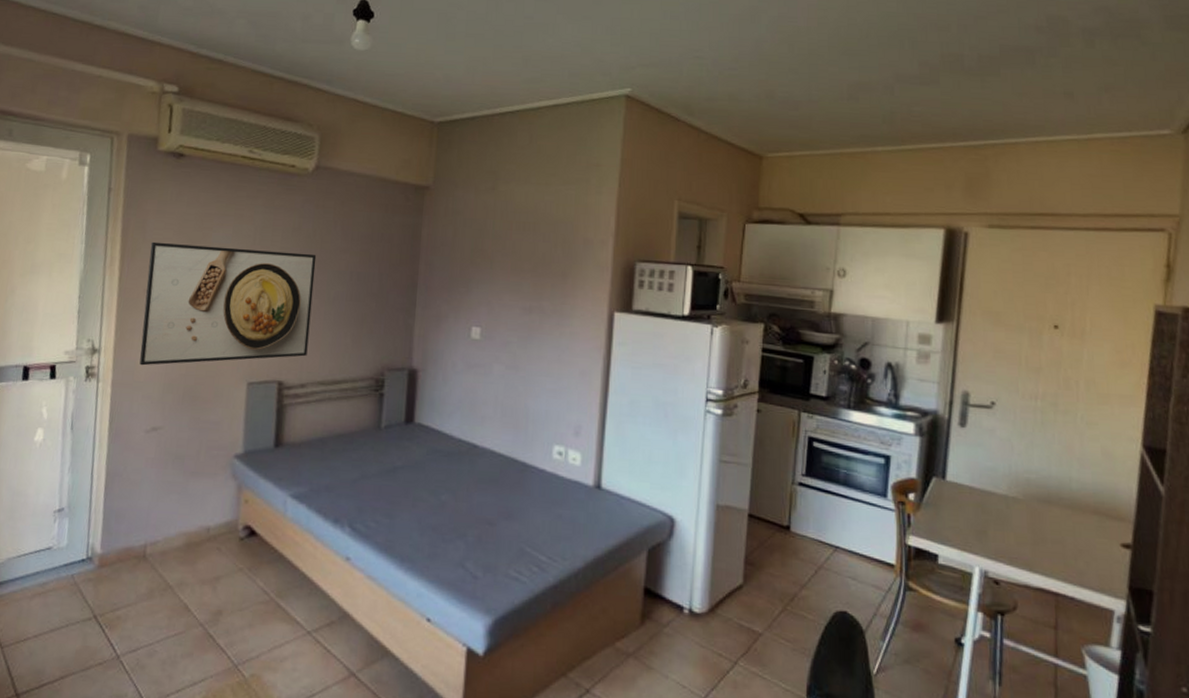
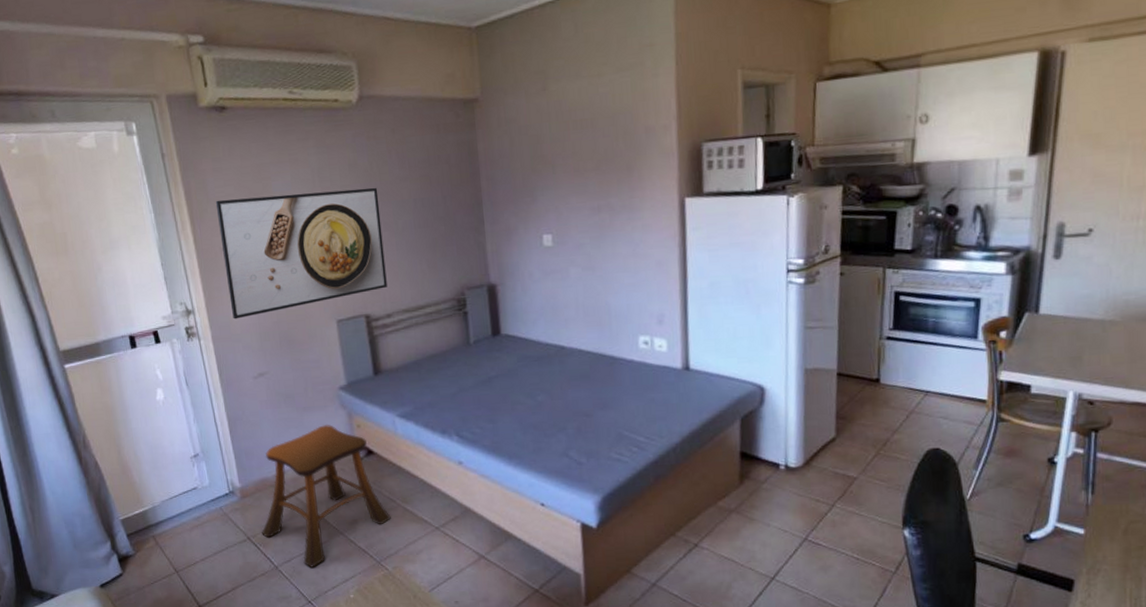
stool: none [111,494,261,663] -> present [262,424,391,568]

